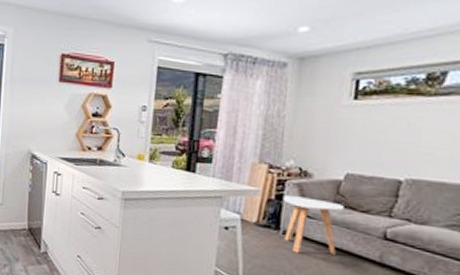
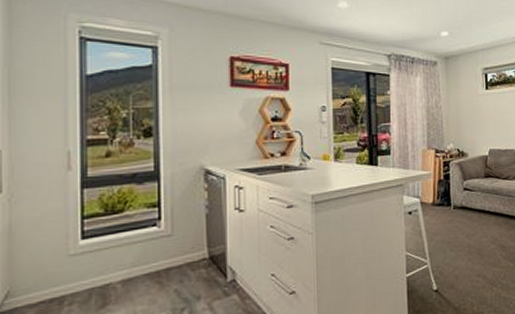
side table: present [282,195,344,255] -> none [449,173,492,223]

